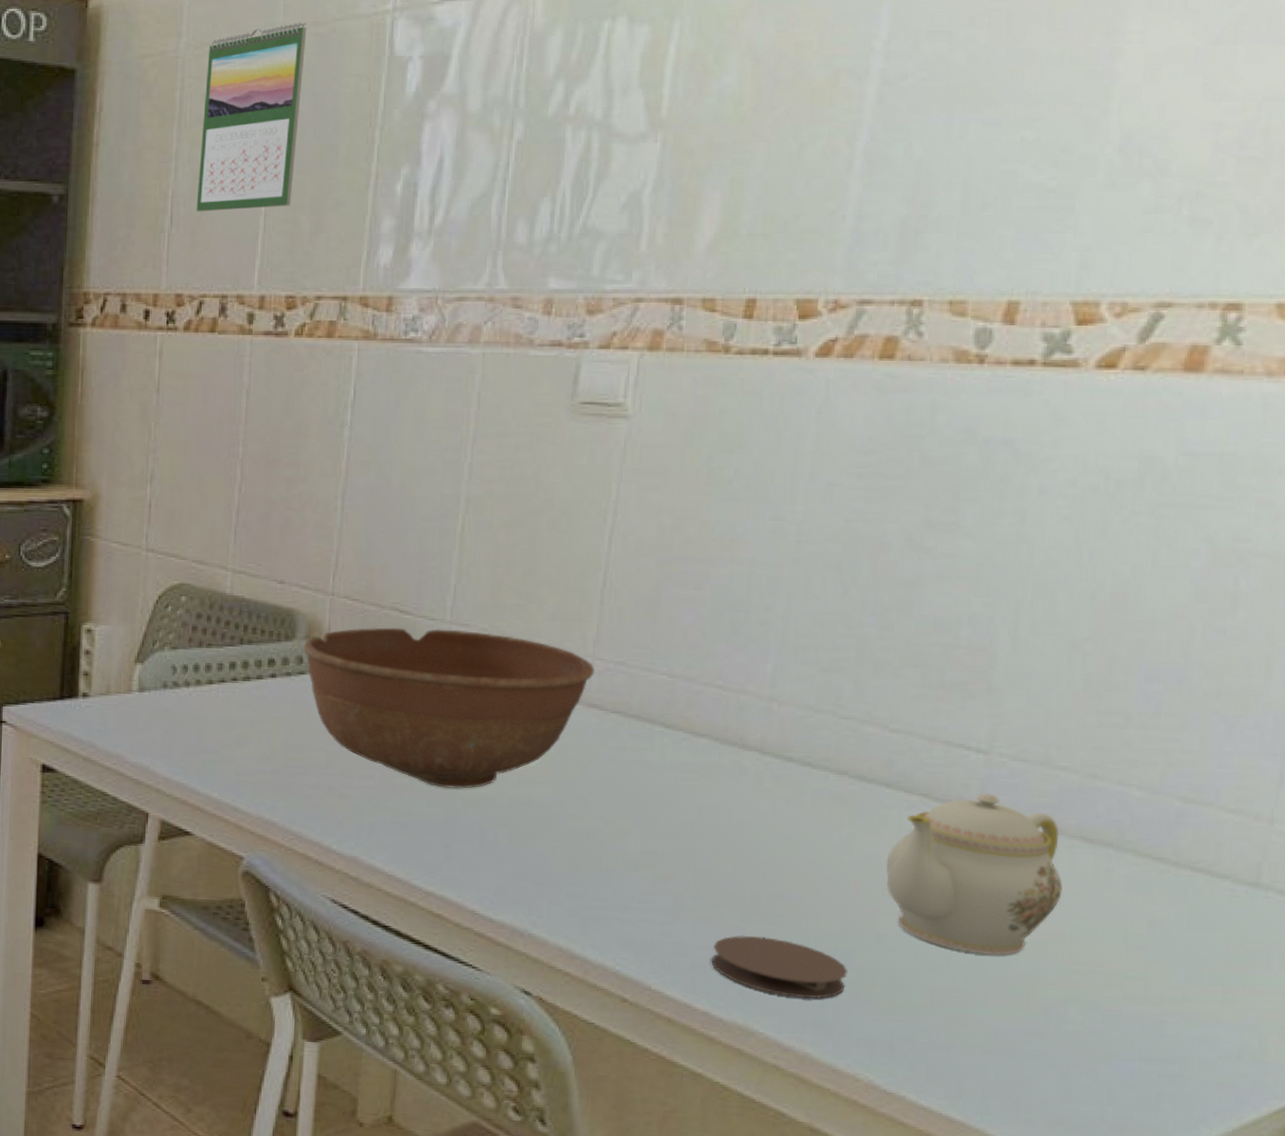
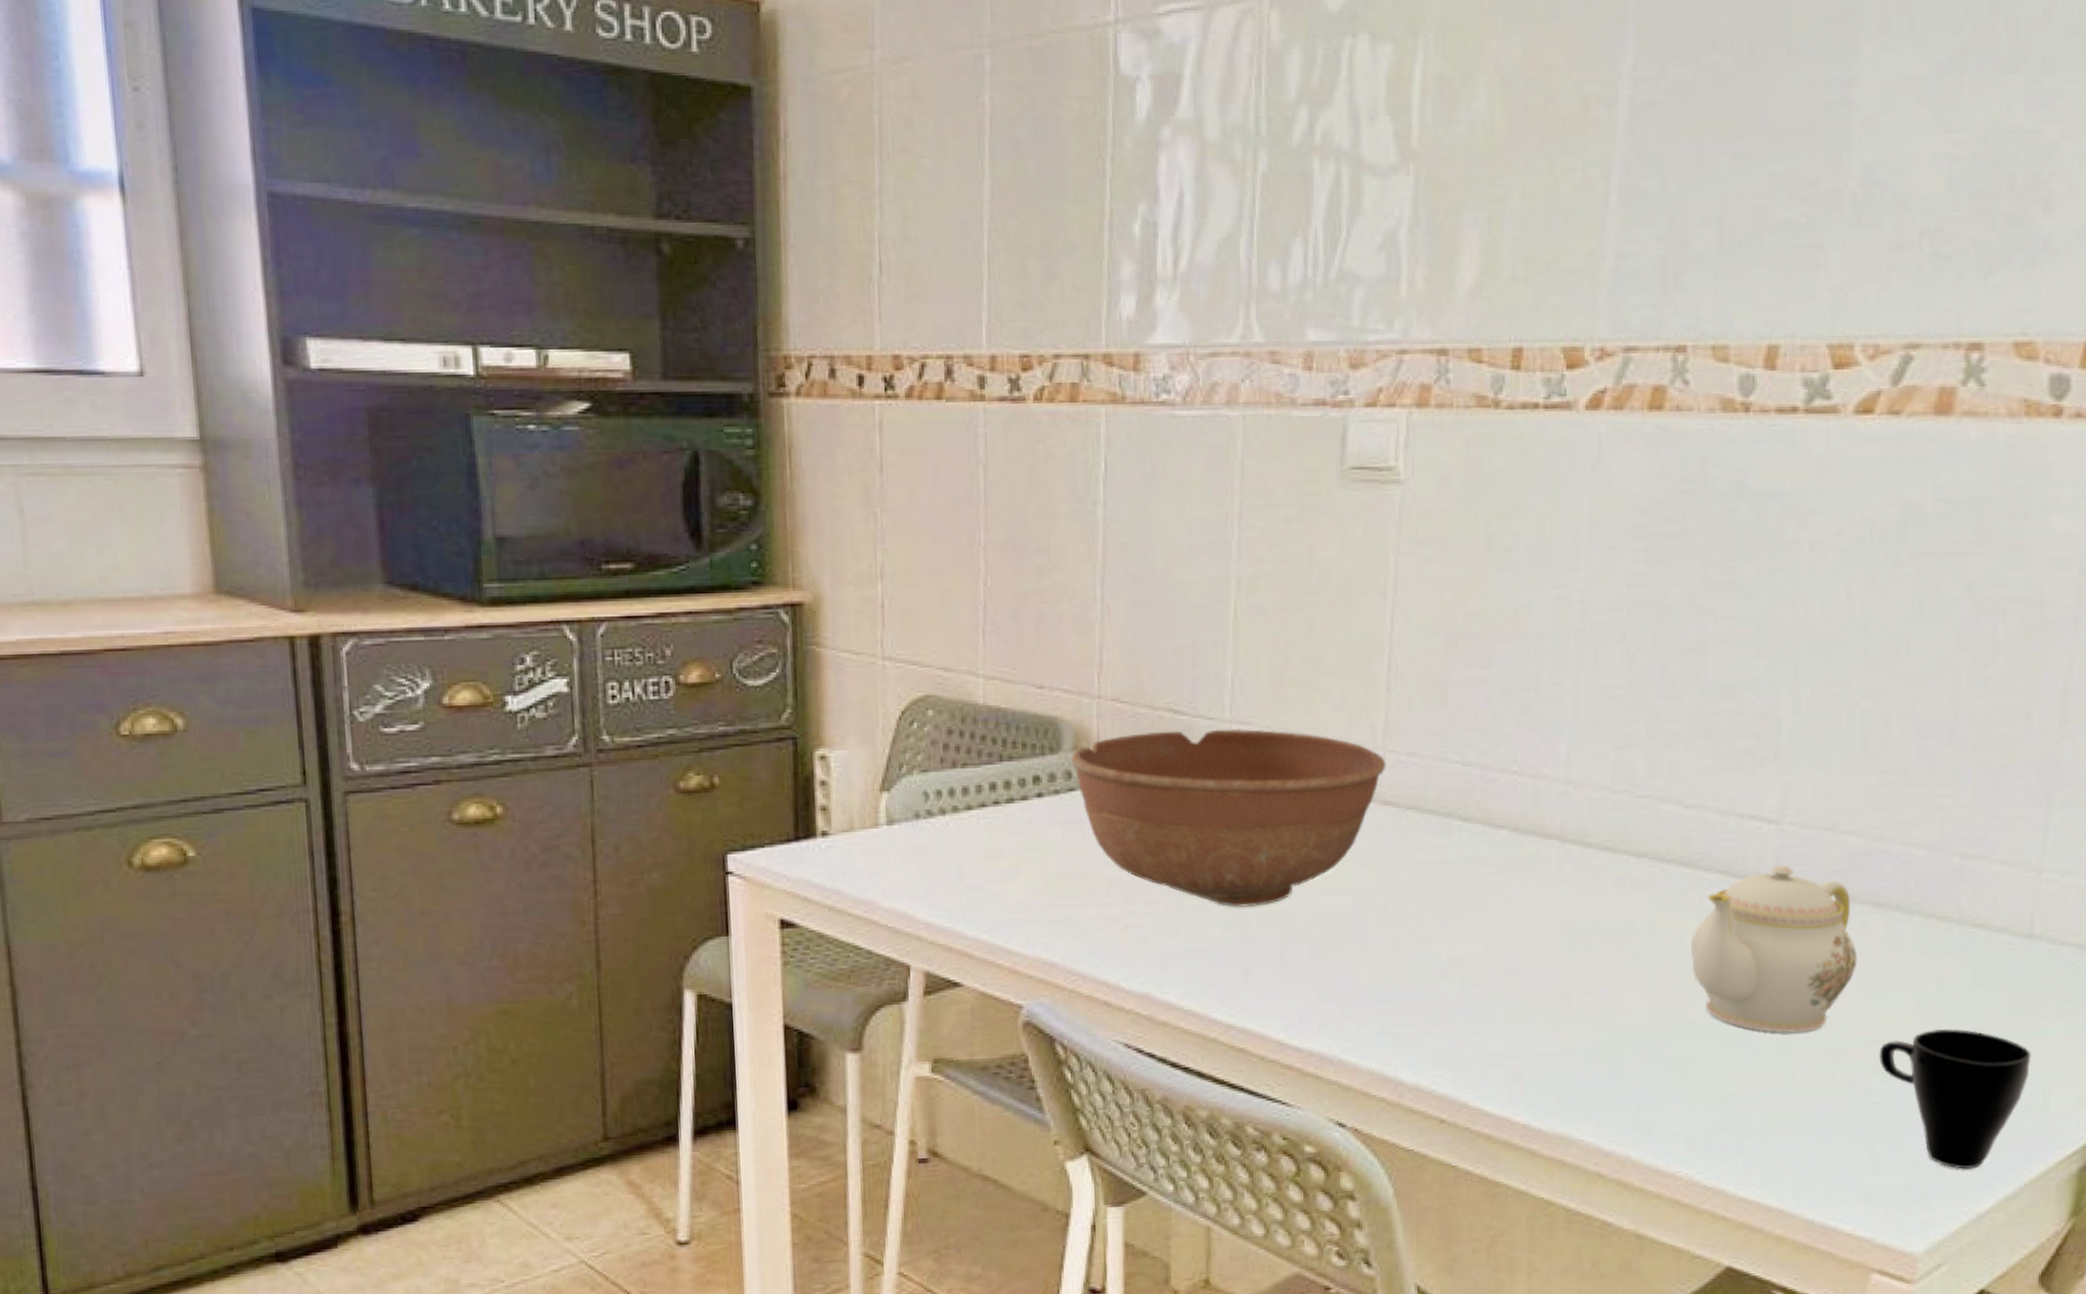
calendar: present [196,22,307,212] -> none [908,34,1020,258]
coaster: present [711,935,847,999] -> none [1527,1037,1661,1099]
cup: none [1079,967,1249,1108] -> present [1879,1028,2031,1170]

